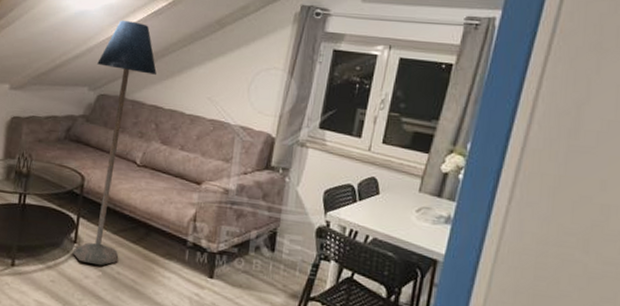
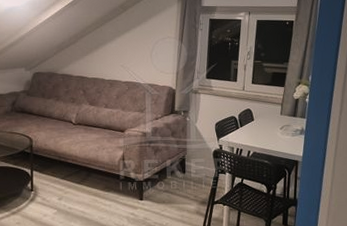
floor lamp: present [72,21,157,266] -> none [29,12,78,205]

